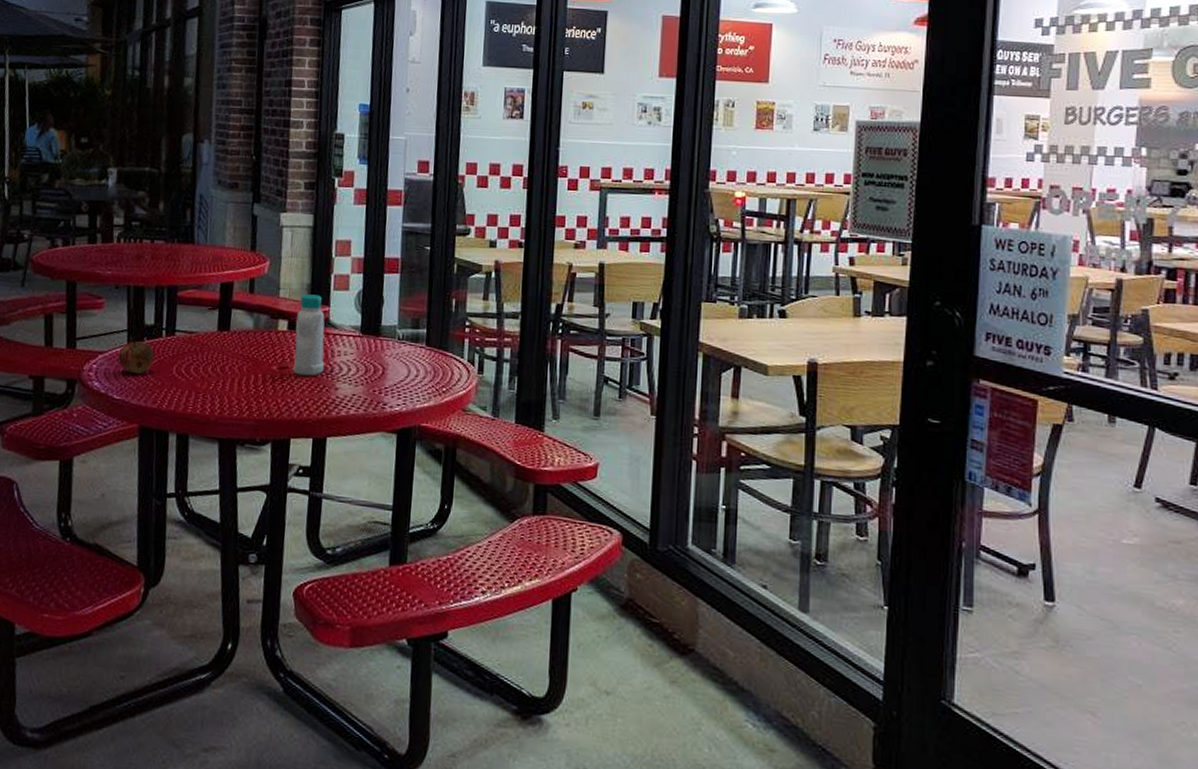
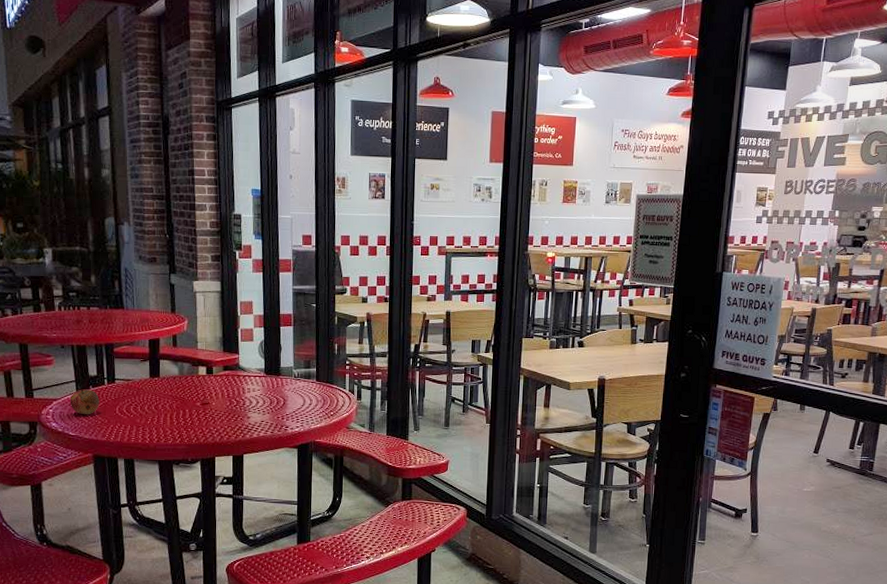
bottle: present [293,294,325,376] -> none [213,345,238,409]

